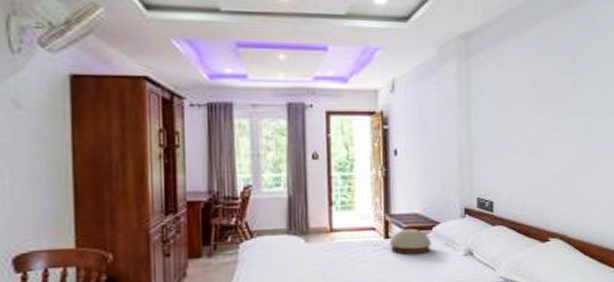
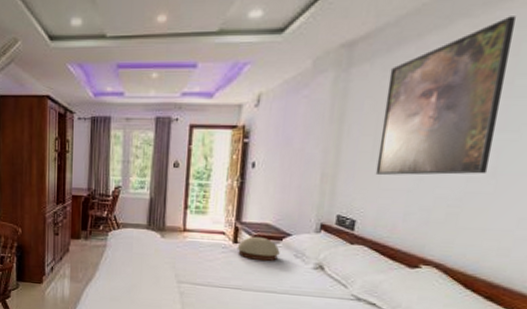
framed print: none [501,21,583,156] -> present [375,16,517,175]

